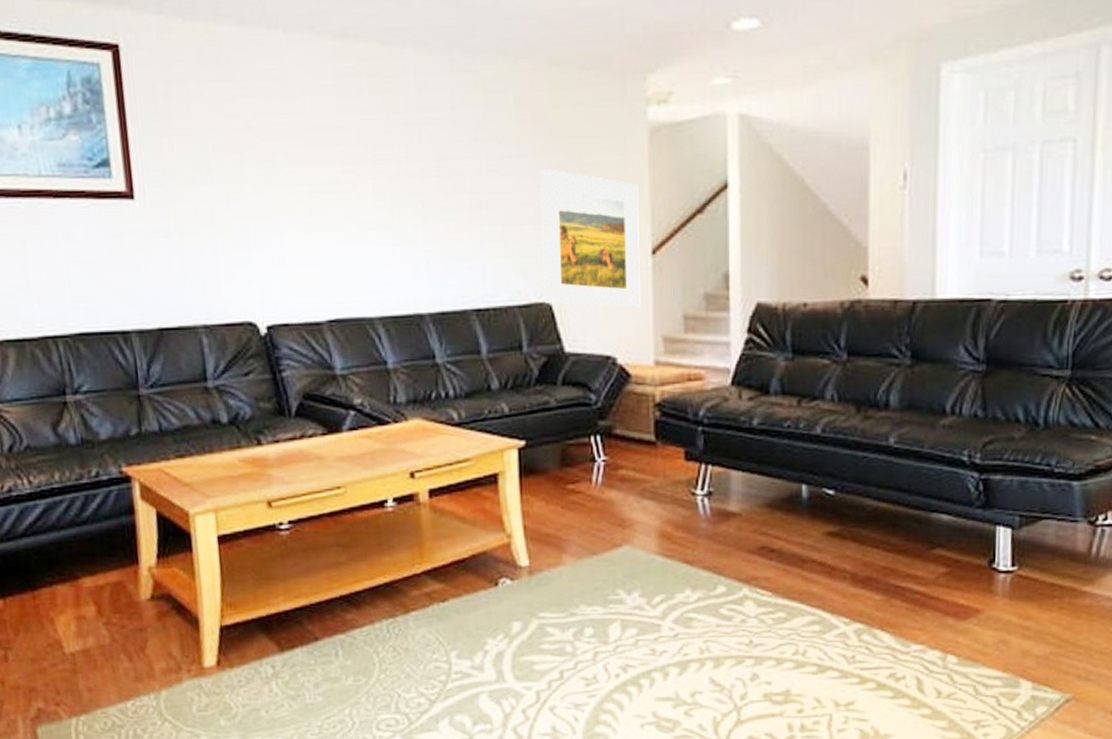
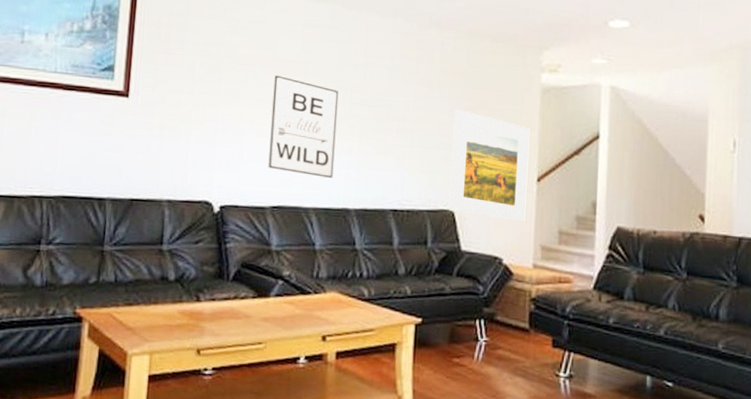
wall art: none [308,149,398,278] -> present [268,75,339,179]

